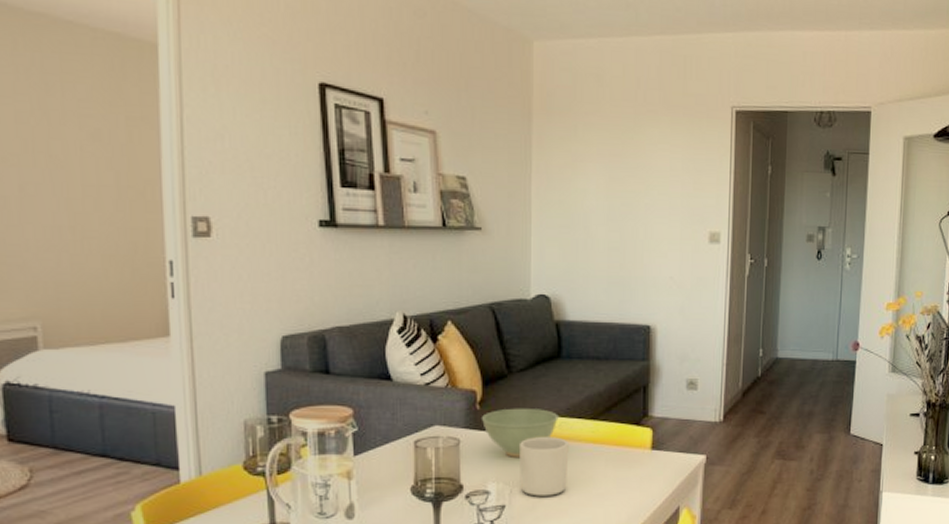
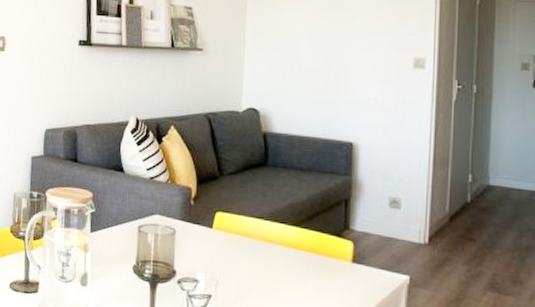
bowl: present [481,408,558,457] -> none [194,207,263,253]
mug: present [520,437,569,497] -> none [225,236,272,294]

